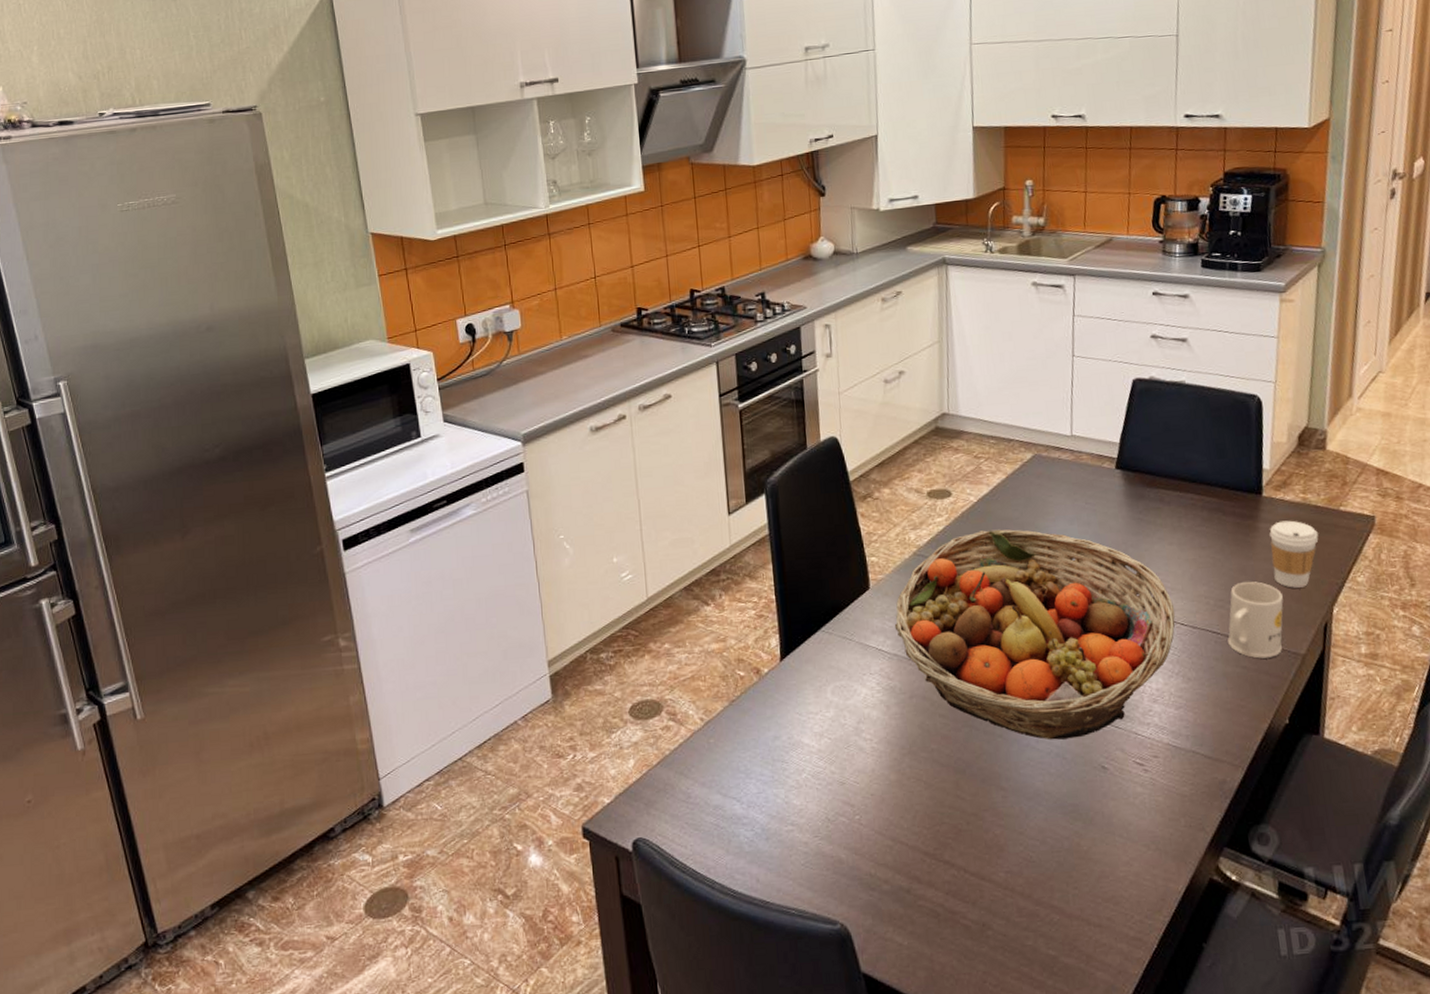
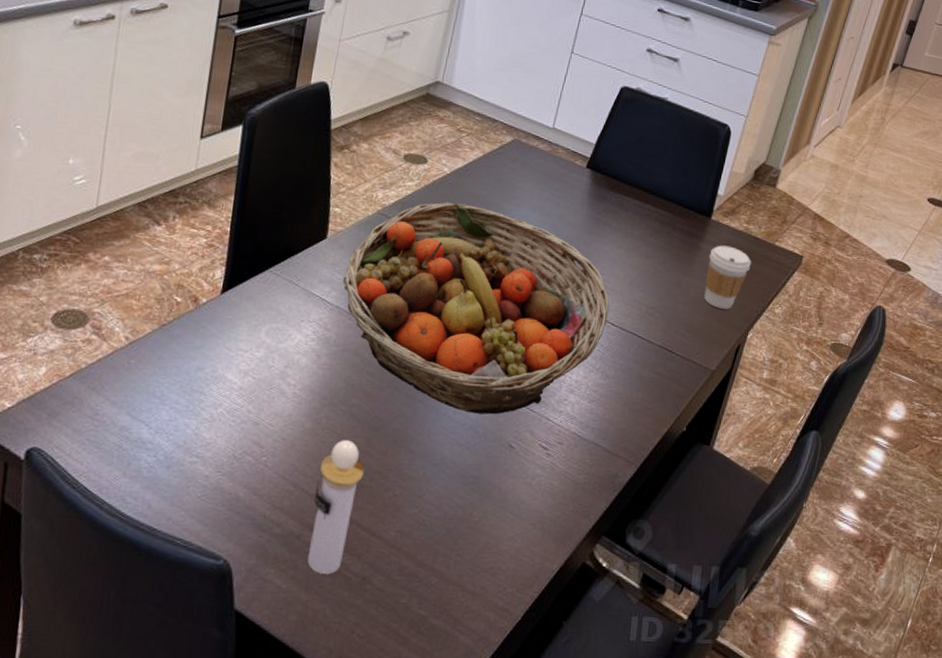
perfume bottle: none [914,786,960,926] -> present [307,440,365,574]
mug: present [1227,581,1284,659] -> none [649,294,708,369]

